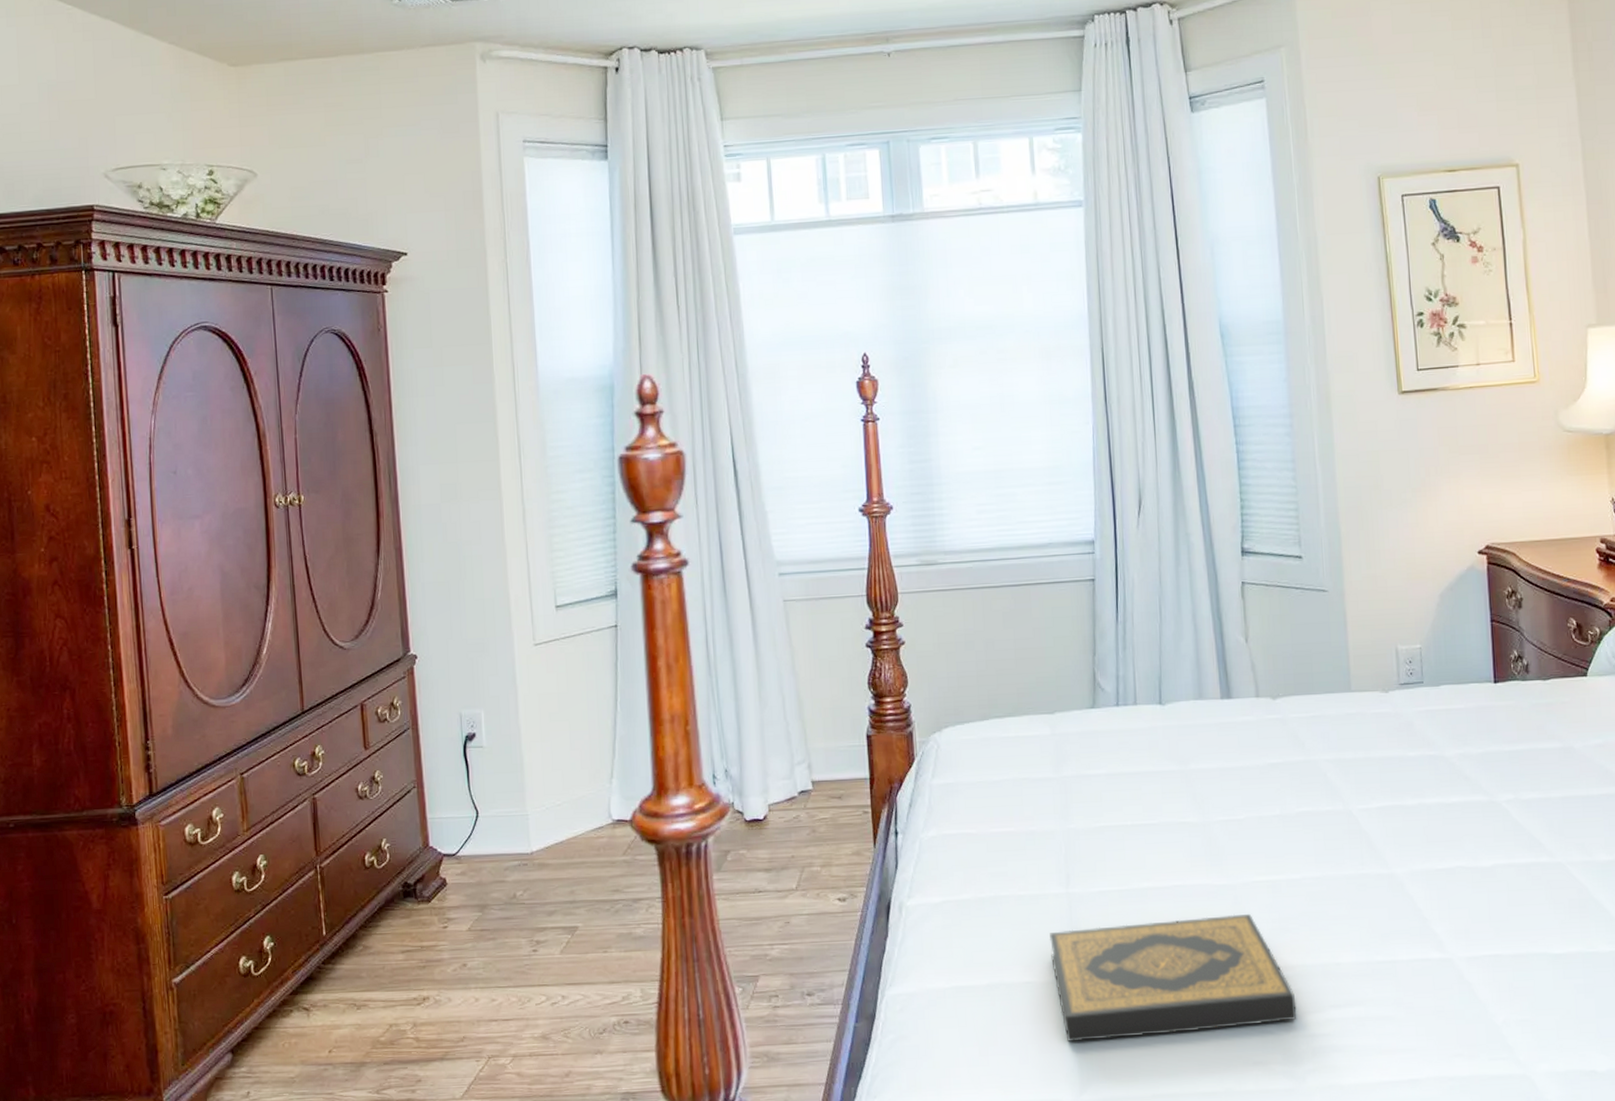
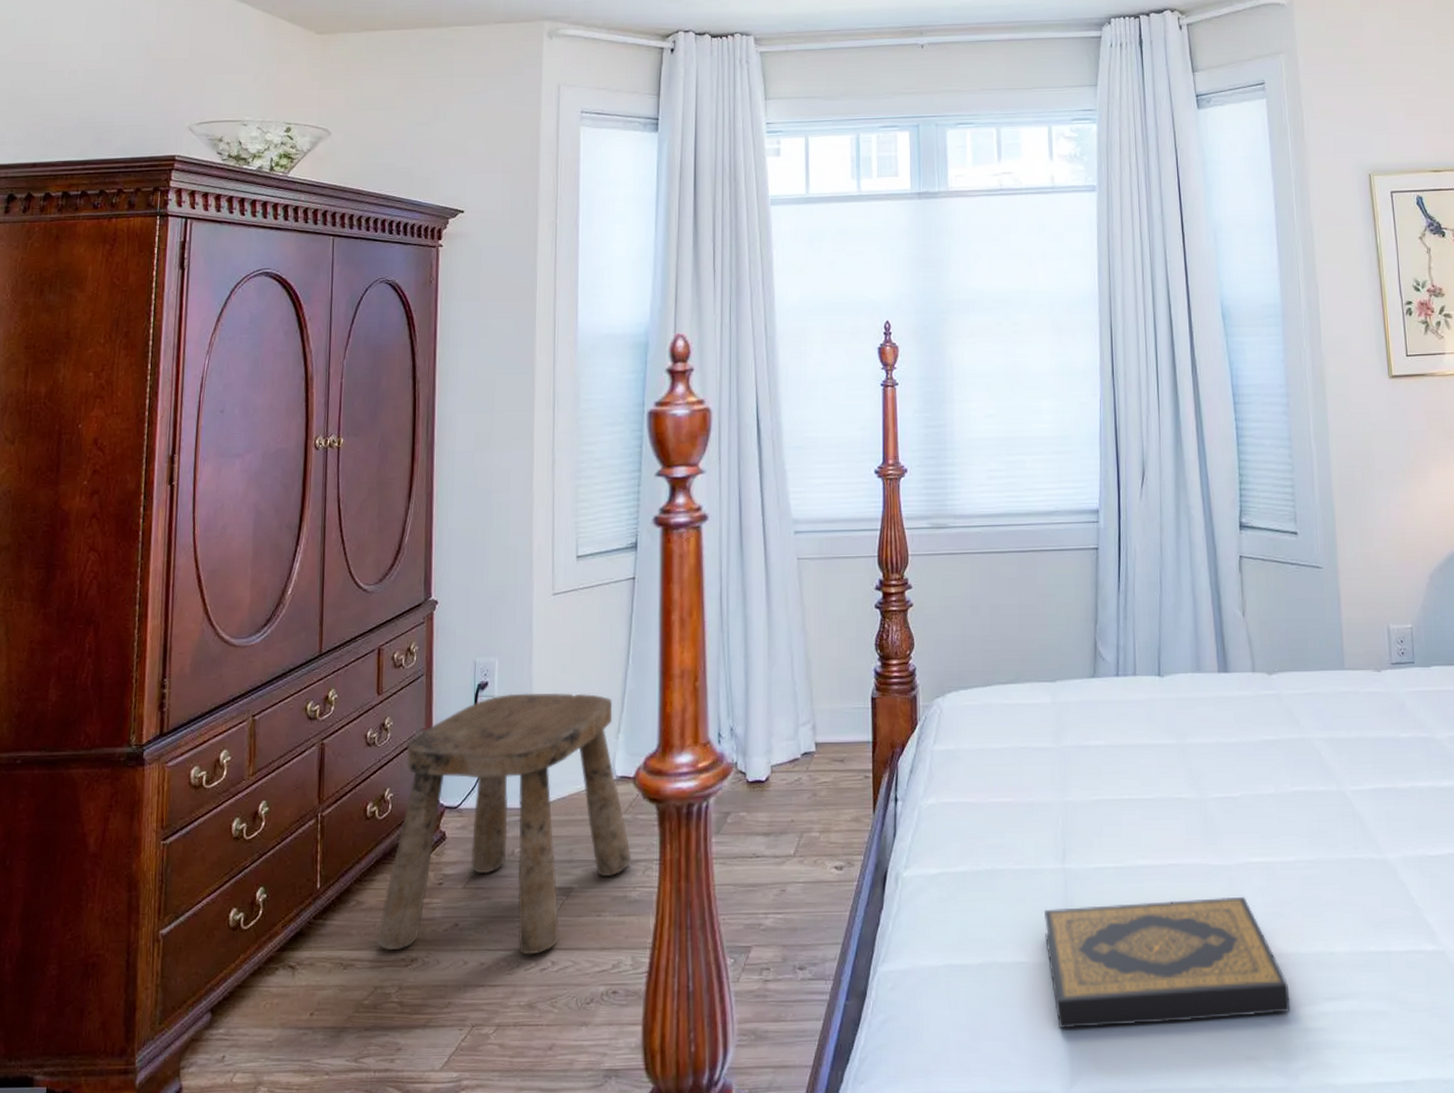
stool: none [387,741,634,991] -> present [377,692,632,955]

